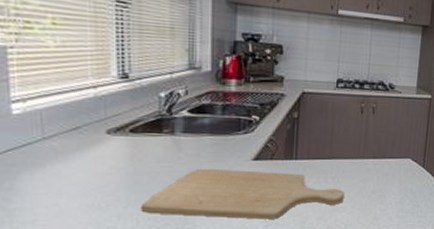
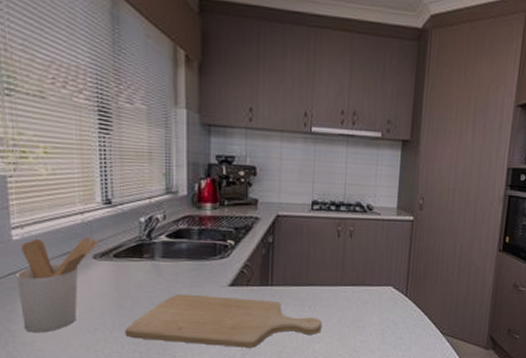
utensil holder: none [17,111,113,211] -> present [17,236,99,333]

